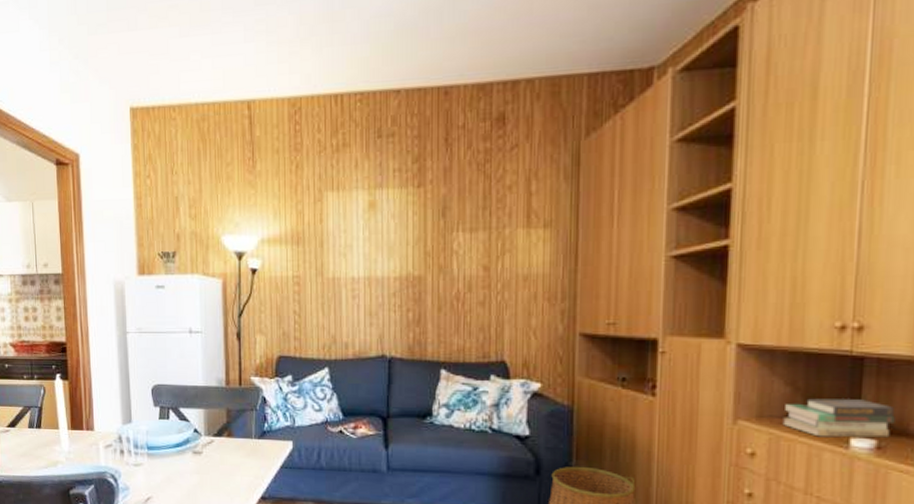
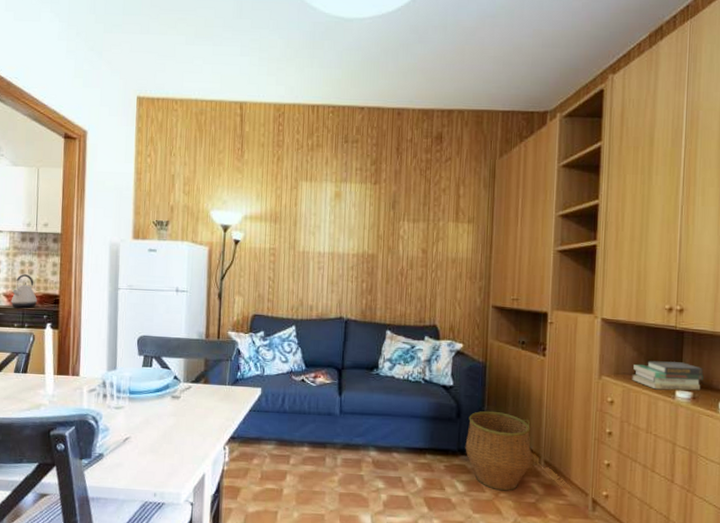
kettle: none [18,321,45,359] -> present [11,274,38,309]

